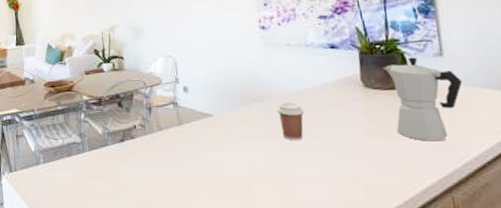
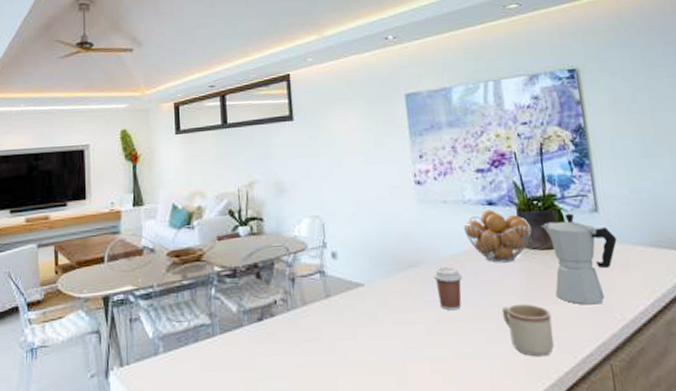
fruit basket: none [306,52,374,101] -> present [464,209,532,263]
mug: none [342,138,394,186] -> present [501,304,554,357]

